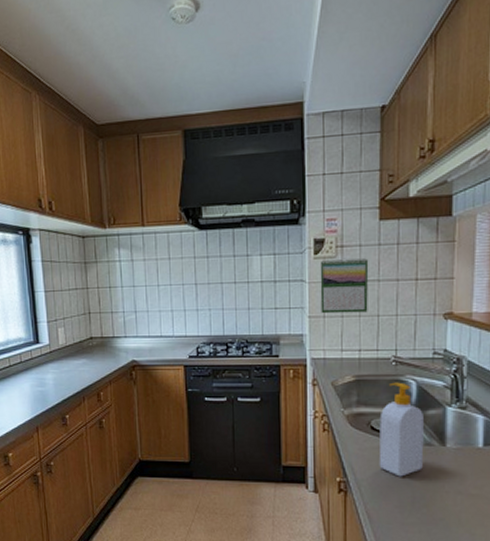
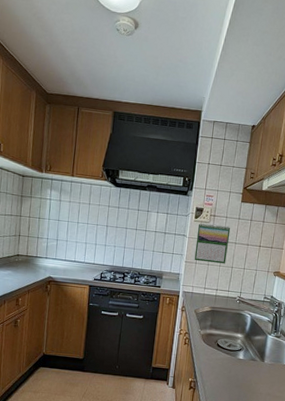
soap bottle: present [379,382,424,477] -> none [219,314,253,381]

